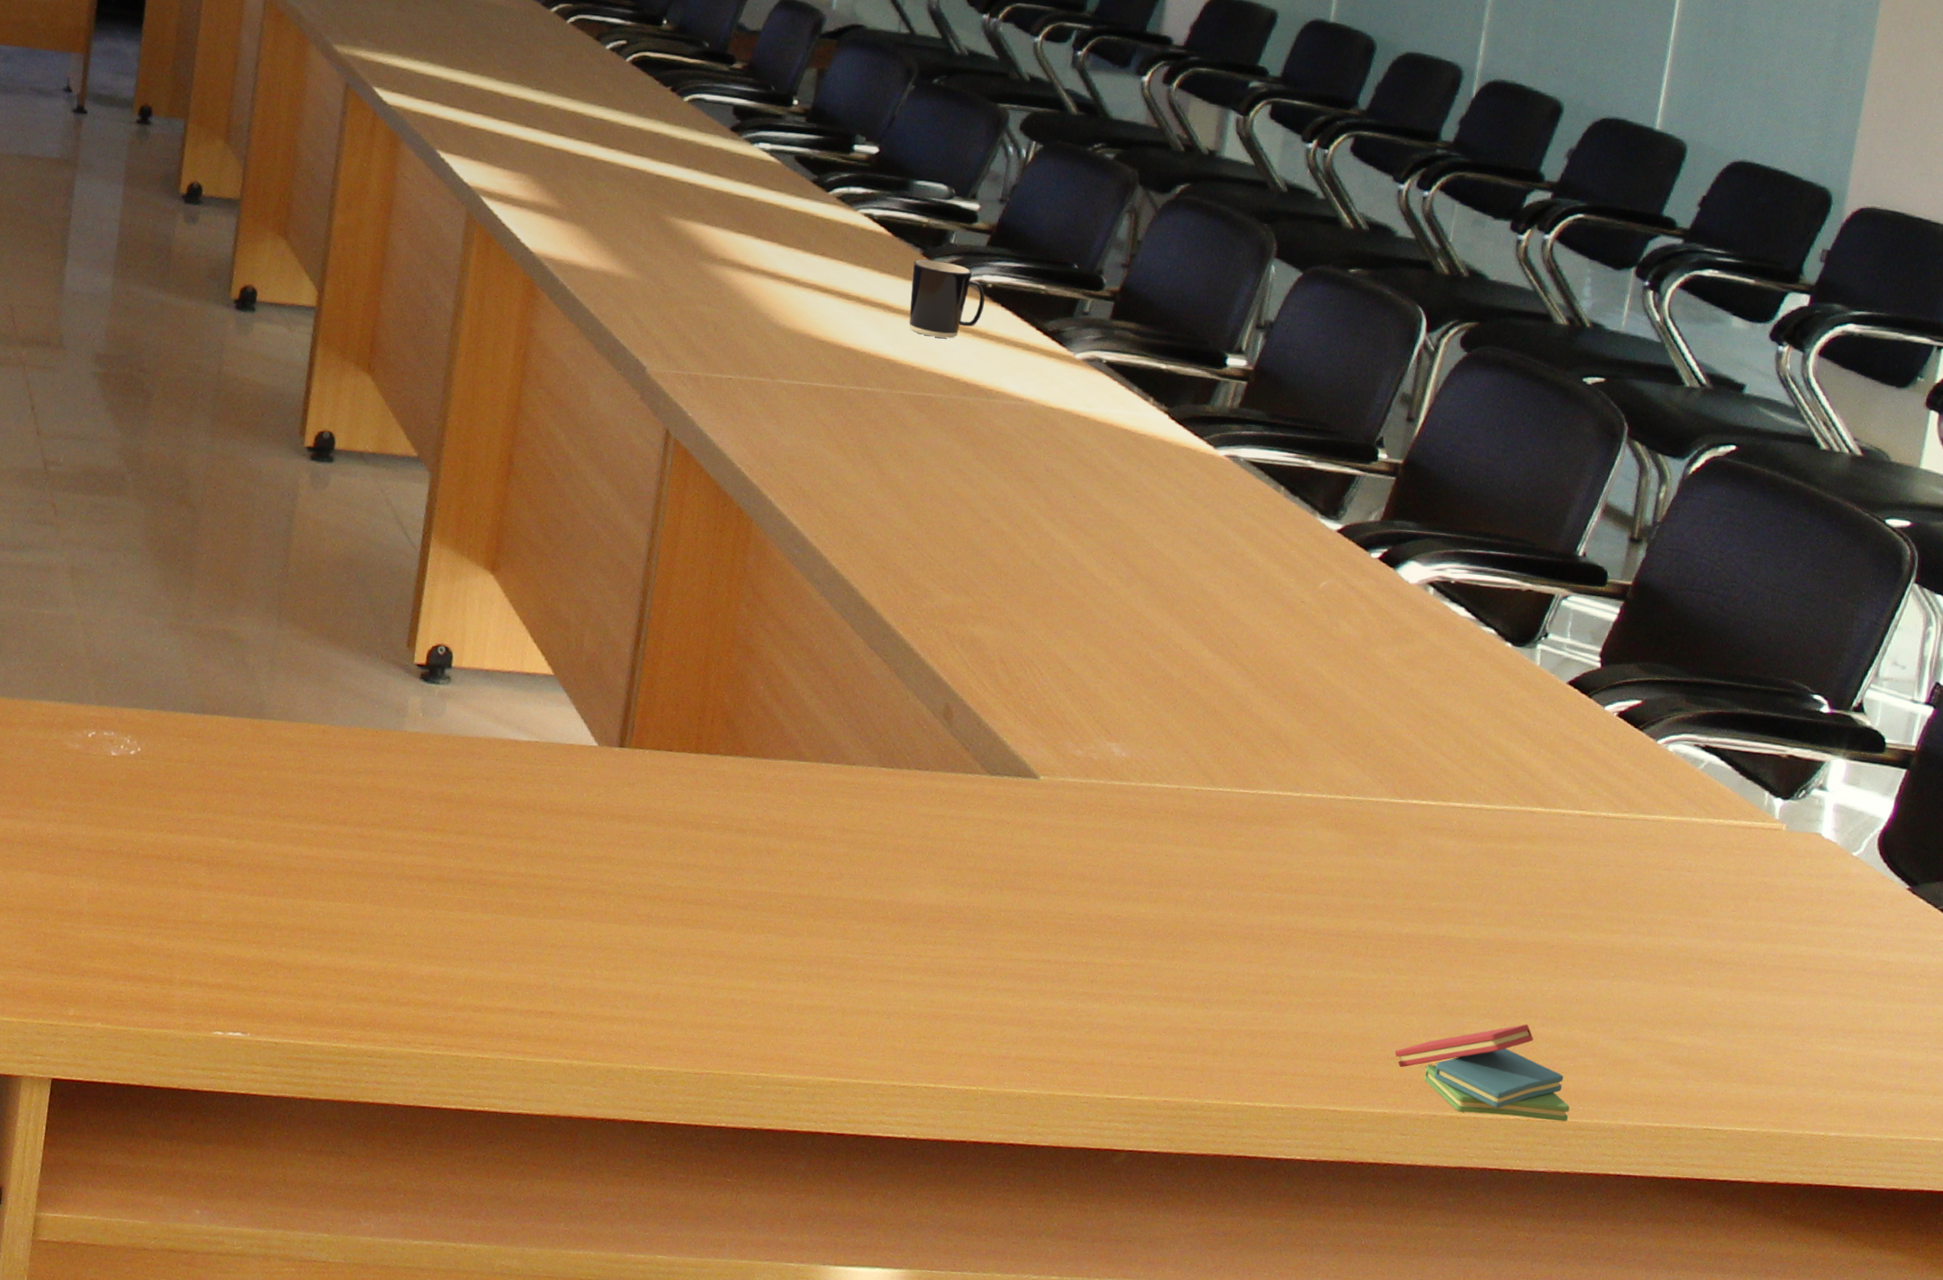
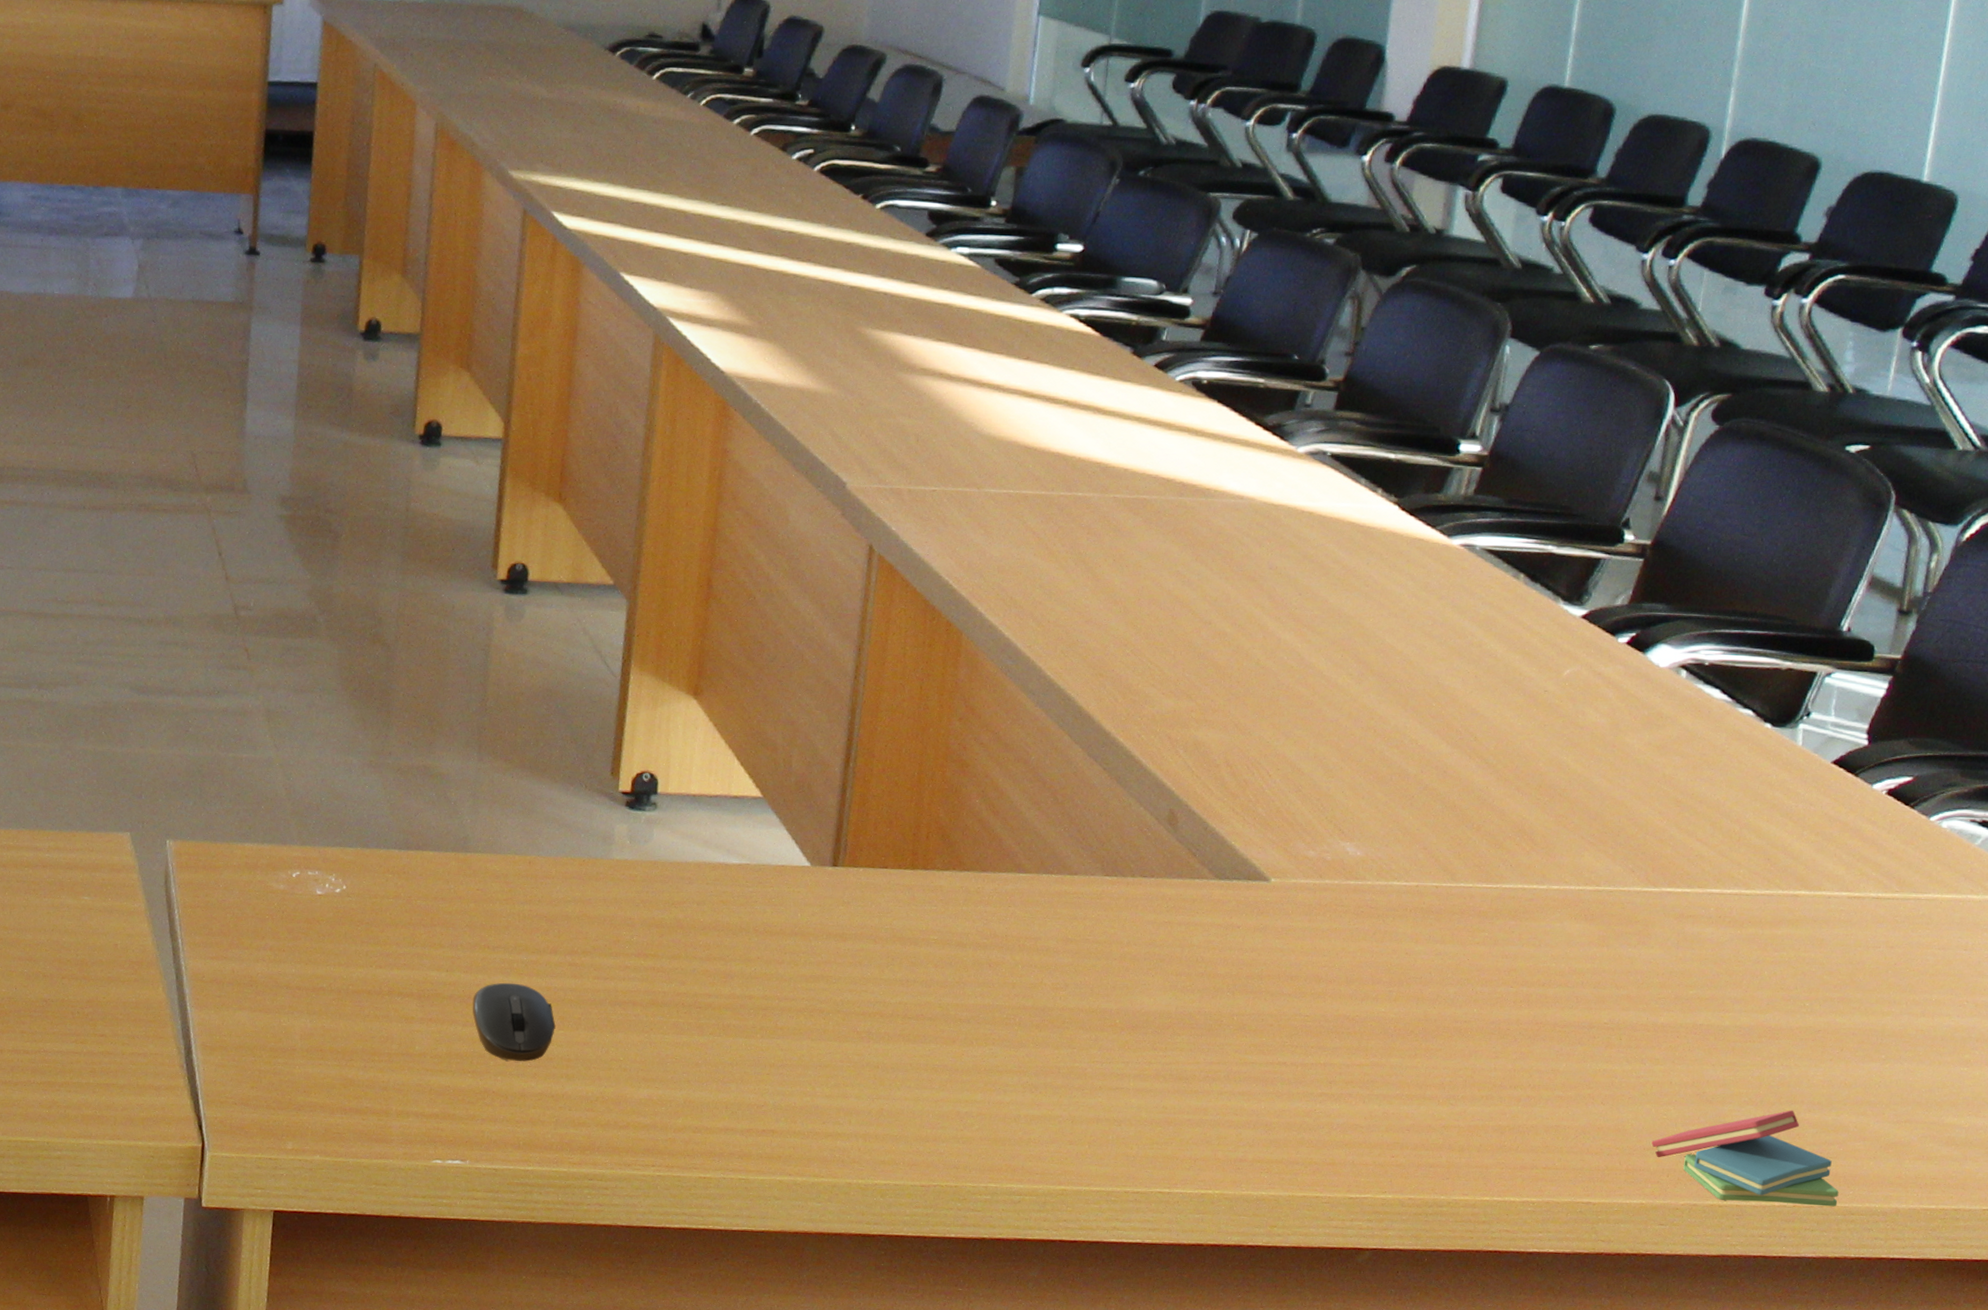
computer mouse: none [260,852,342,934] -> present [472,982,556,1062]
mug: present [908,259,986,339] -> none [1120,358,1201,438]

